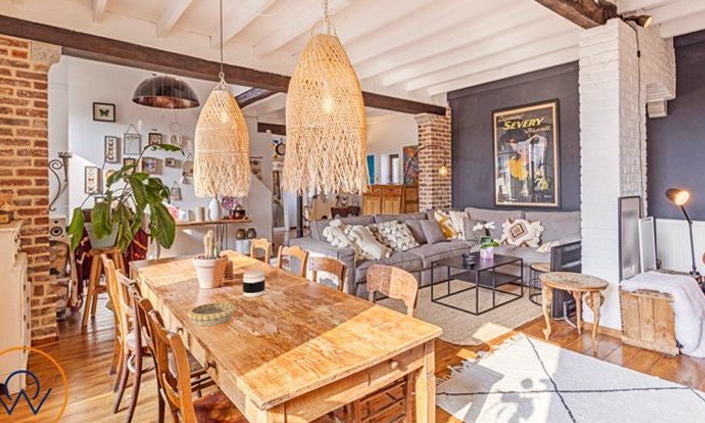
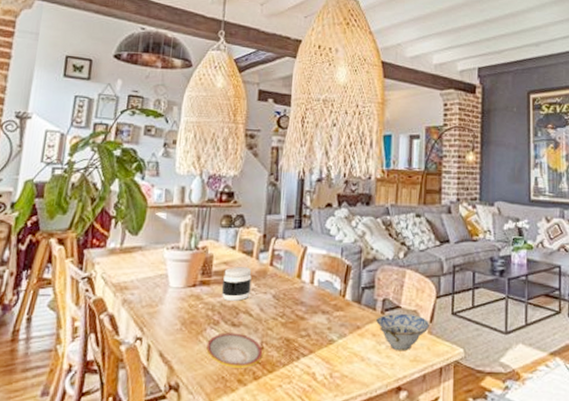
decorative bowl: present [187,302,235,327] -> none [149,305,211,337]
plate: none [234,322,280,349] -> present [206,332,263,368]
ceramic bowl: none [368,302,413,332] -> present [375,313,429,351]

